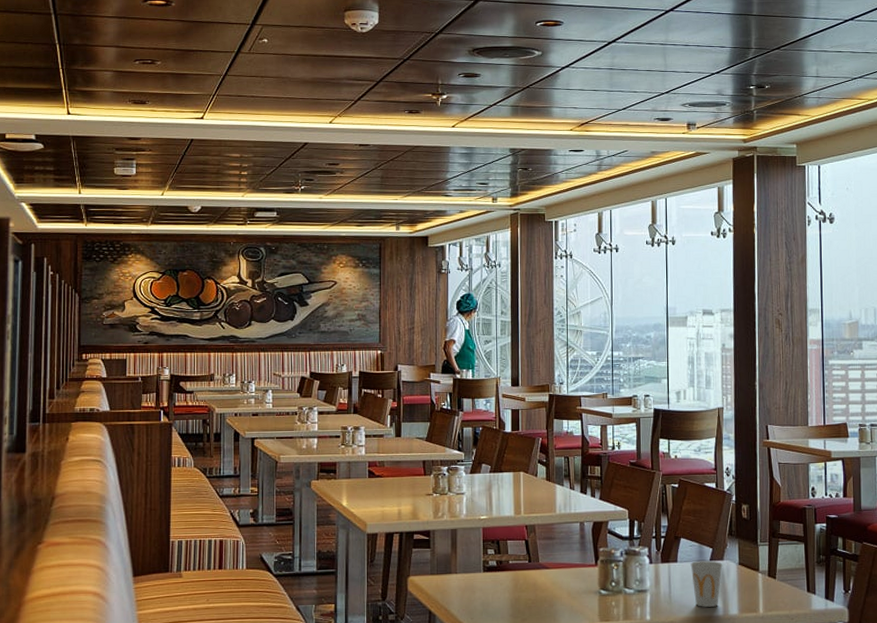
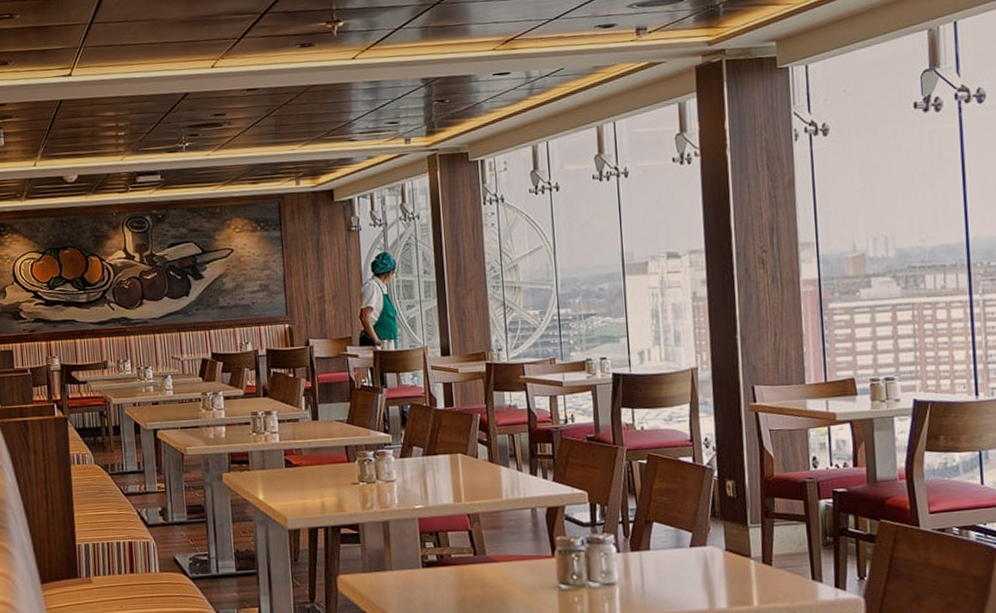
cup: present [690,560,723,607] -> none [666,547,706,601]

